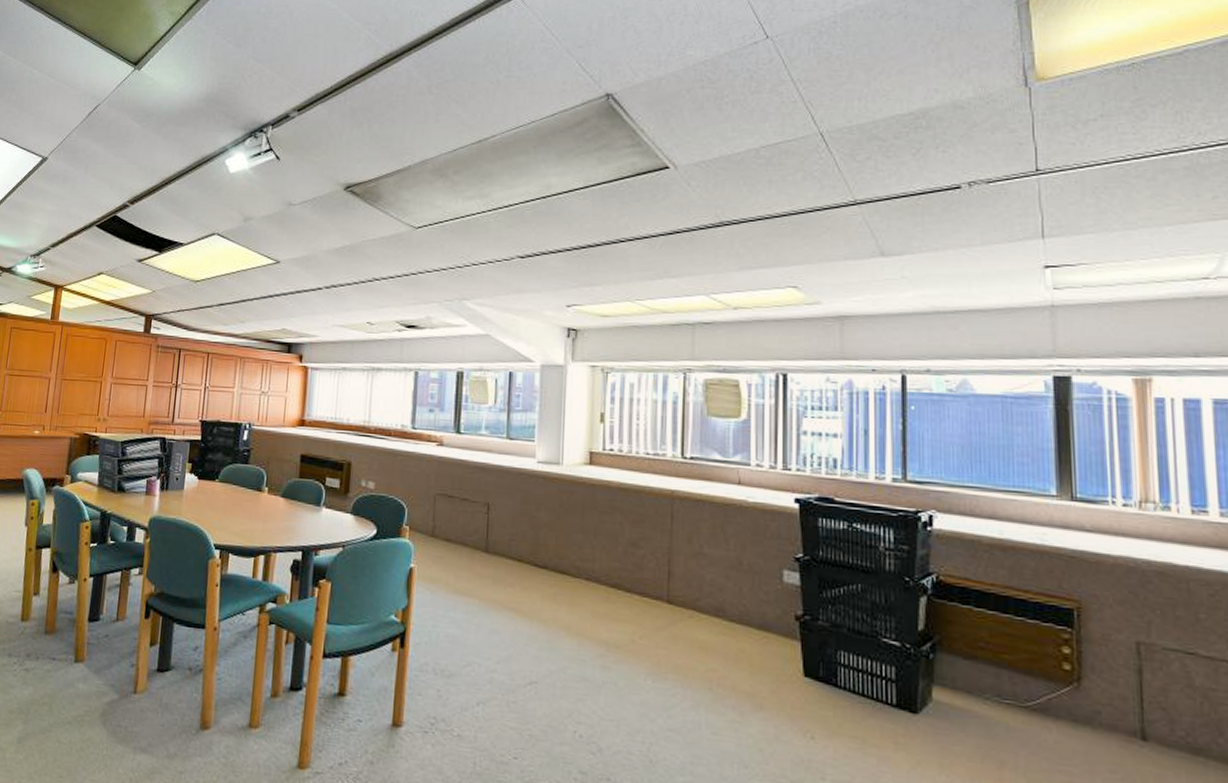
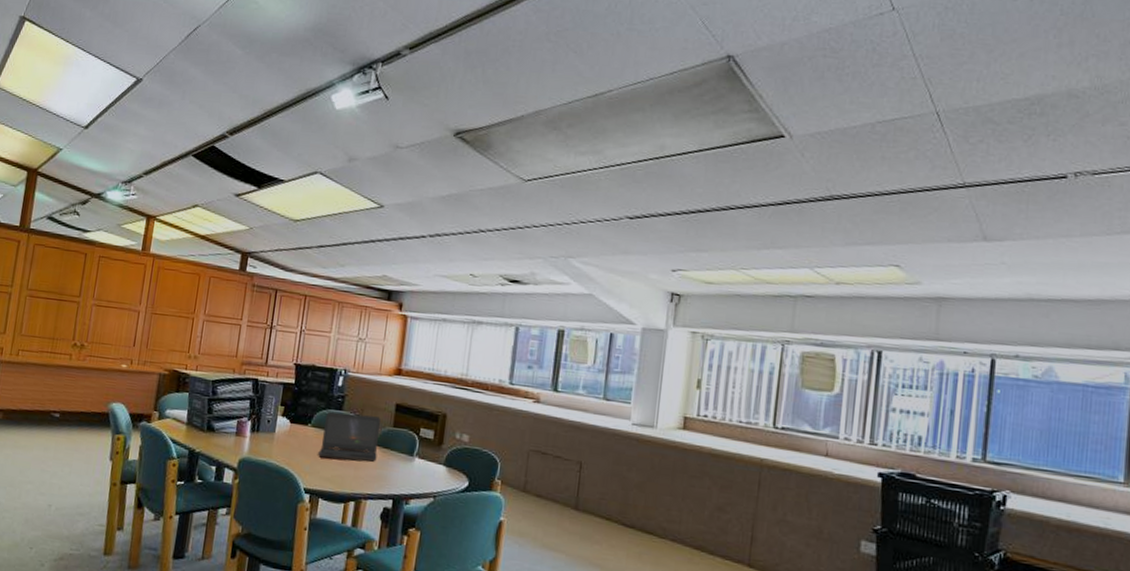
laptop computer: none [226,466,286,515] -> present [318,412,381,463]

